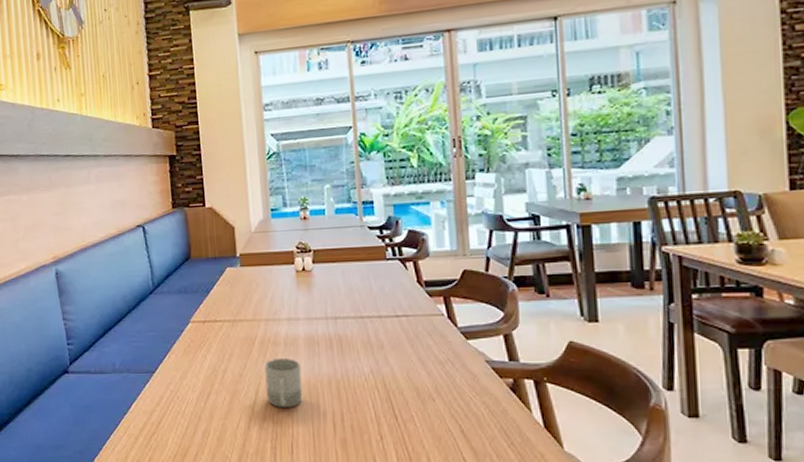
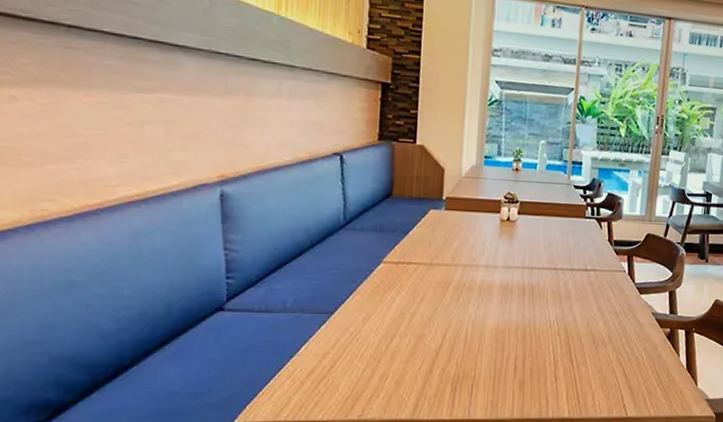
cup: present [264,357,303,407] -> none [454,303,492,351]

